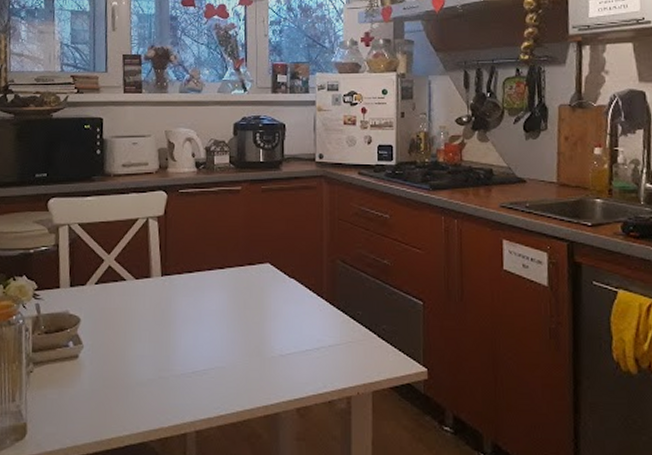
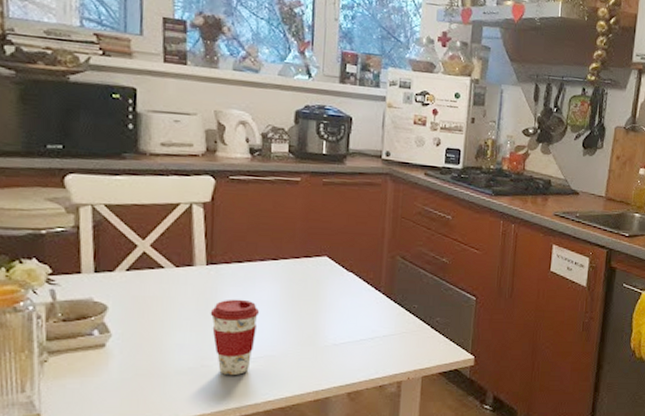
coffee cup: none [165,309,210,388] -> present [210,299,260,376]

